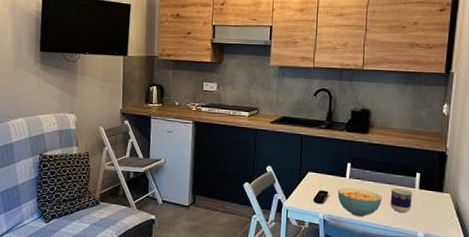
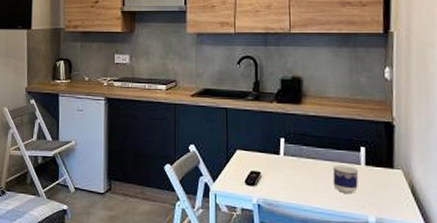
cereal bowl: present [337,187,382,217] -> none [271,166,323,201]

